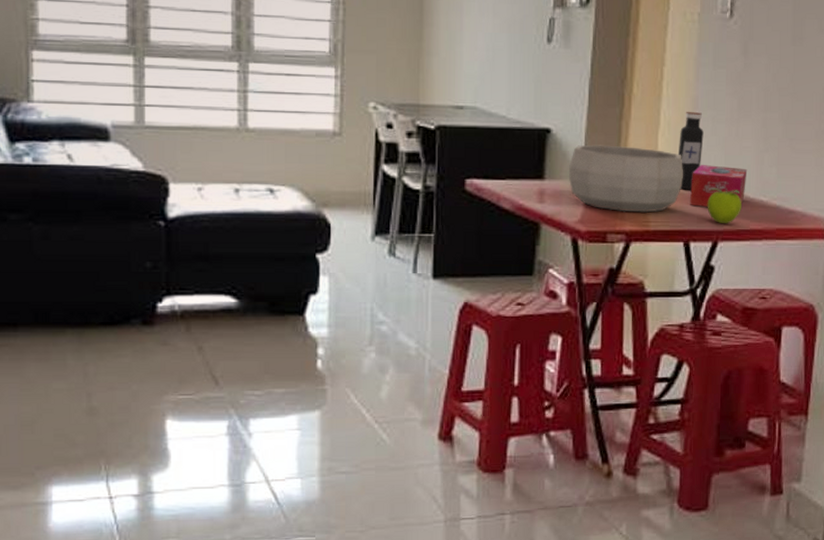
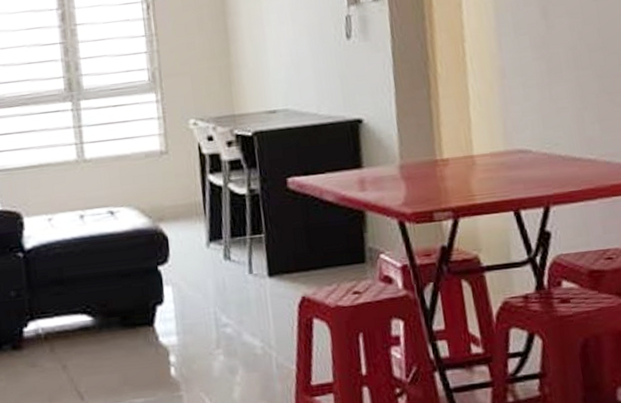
decorative bowl: present [569,144,683,213] -> none [385,123,502,190]
water bottle: present [677,111,704,190] -> none [491,81,519,159]
tissue box: present [689,165,748,207] -> none [510,129,570,174]
fruit: present [707,187,741,224] -> none [531,151,569,188]

